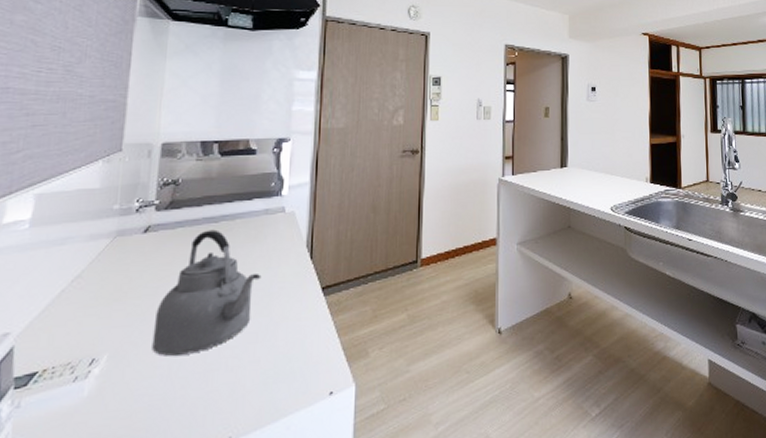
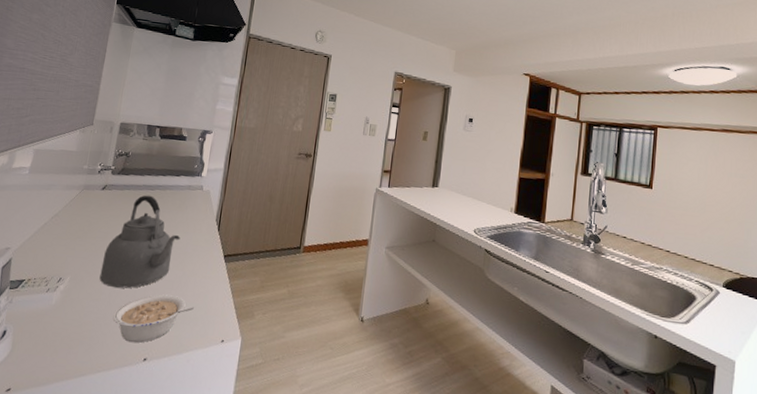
legume: none [176,349,289,423] -> present [112,294,194,343]

